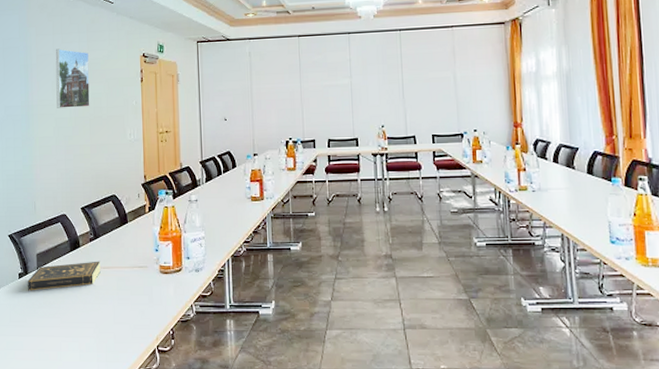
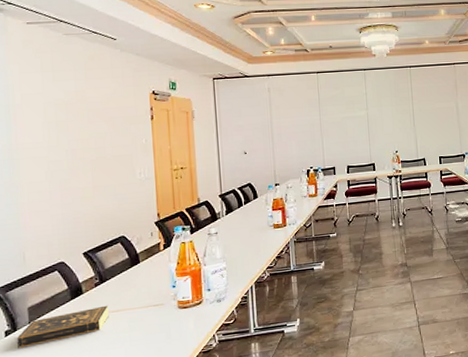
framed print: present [55,48,90,108] -> none [45,87,91,151]

